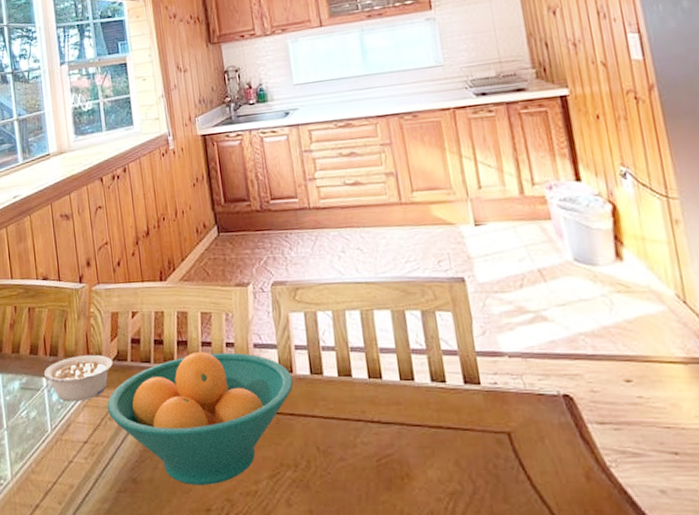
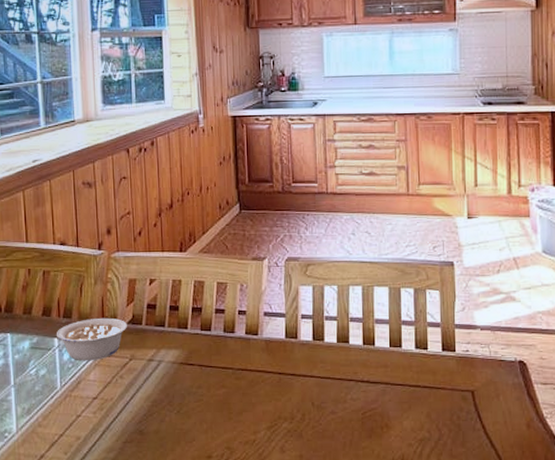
fruit bowl: present [107,351,294,485] -> none [119,317,297,435]

